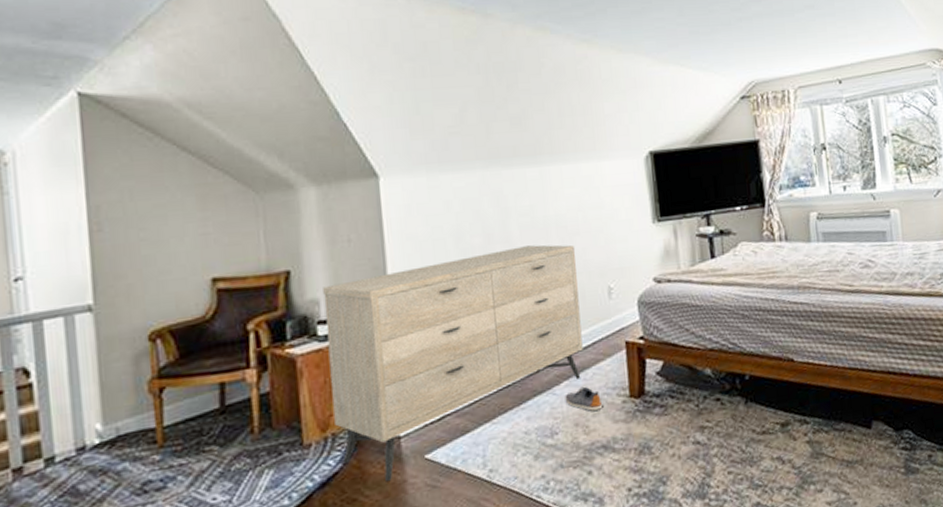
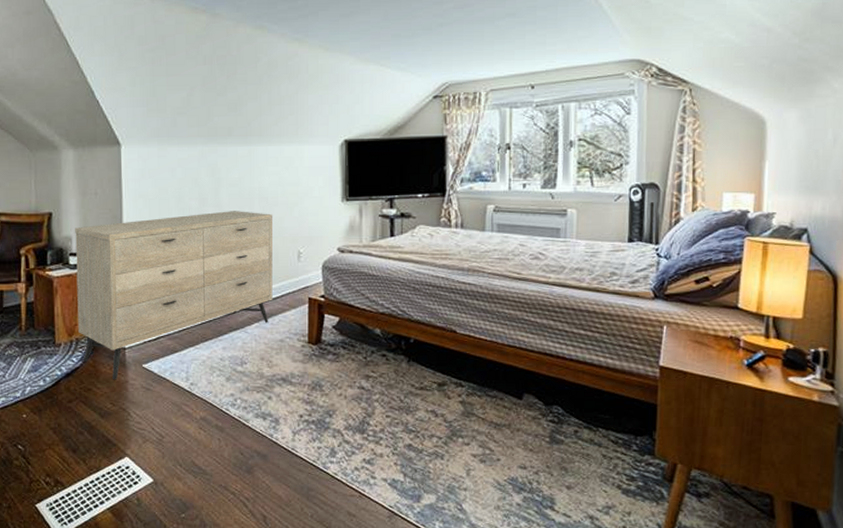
shoe: present [565,386,603,411] -> none [254,329,285,350]

